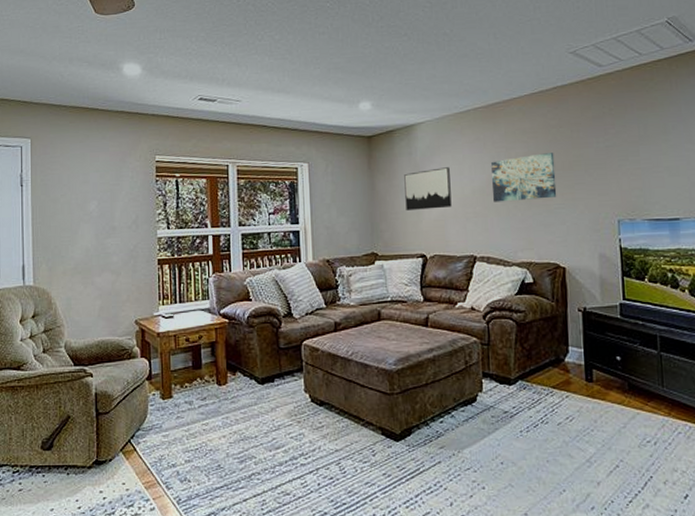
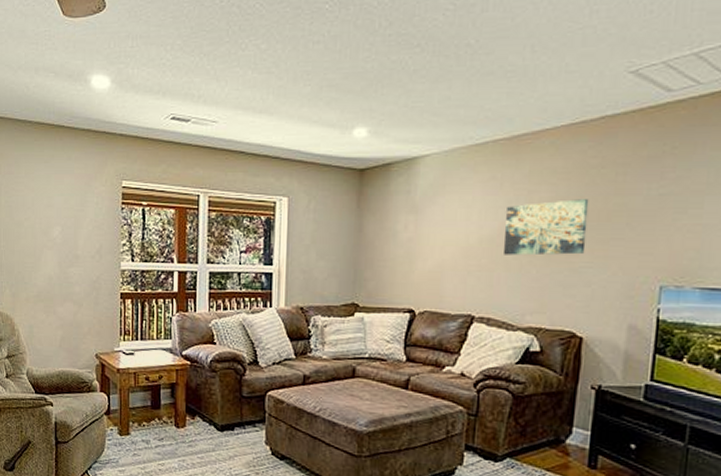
wall art: present [404,167,452,210] -> none [396,210,454,259]

